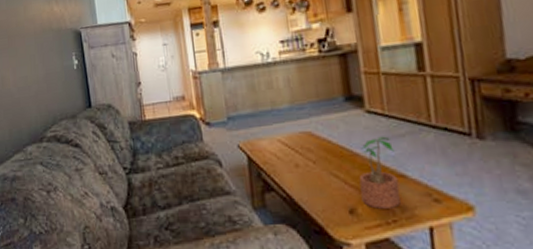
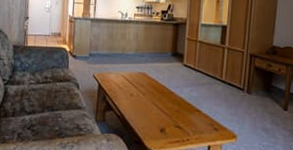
potted plant: present [359,136,401,209] -> none [170,83,197,131]

